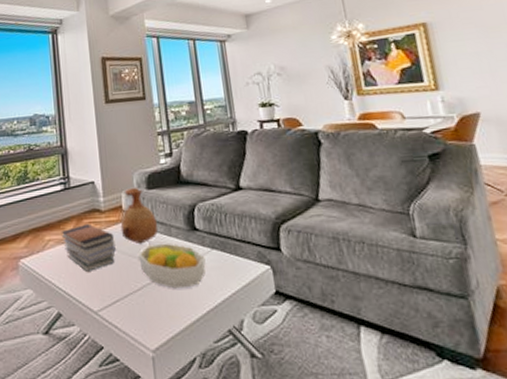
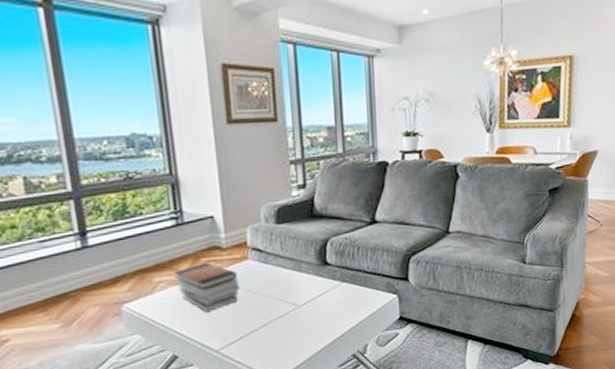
vase: present [120,187,159,245] -> none [245,221,287,282]
fruit bowl: present [138,242,206,289] -> none [265,278,335,323]

